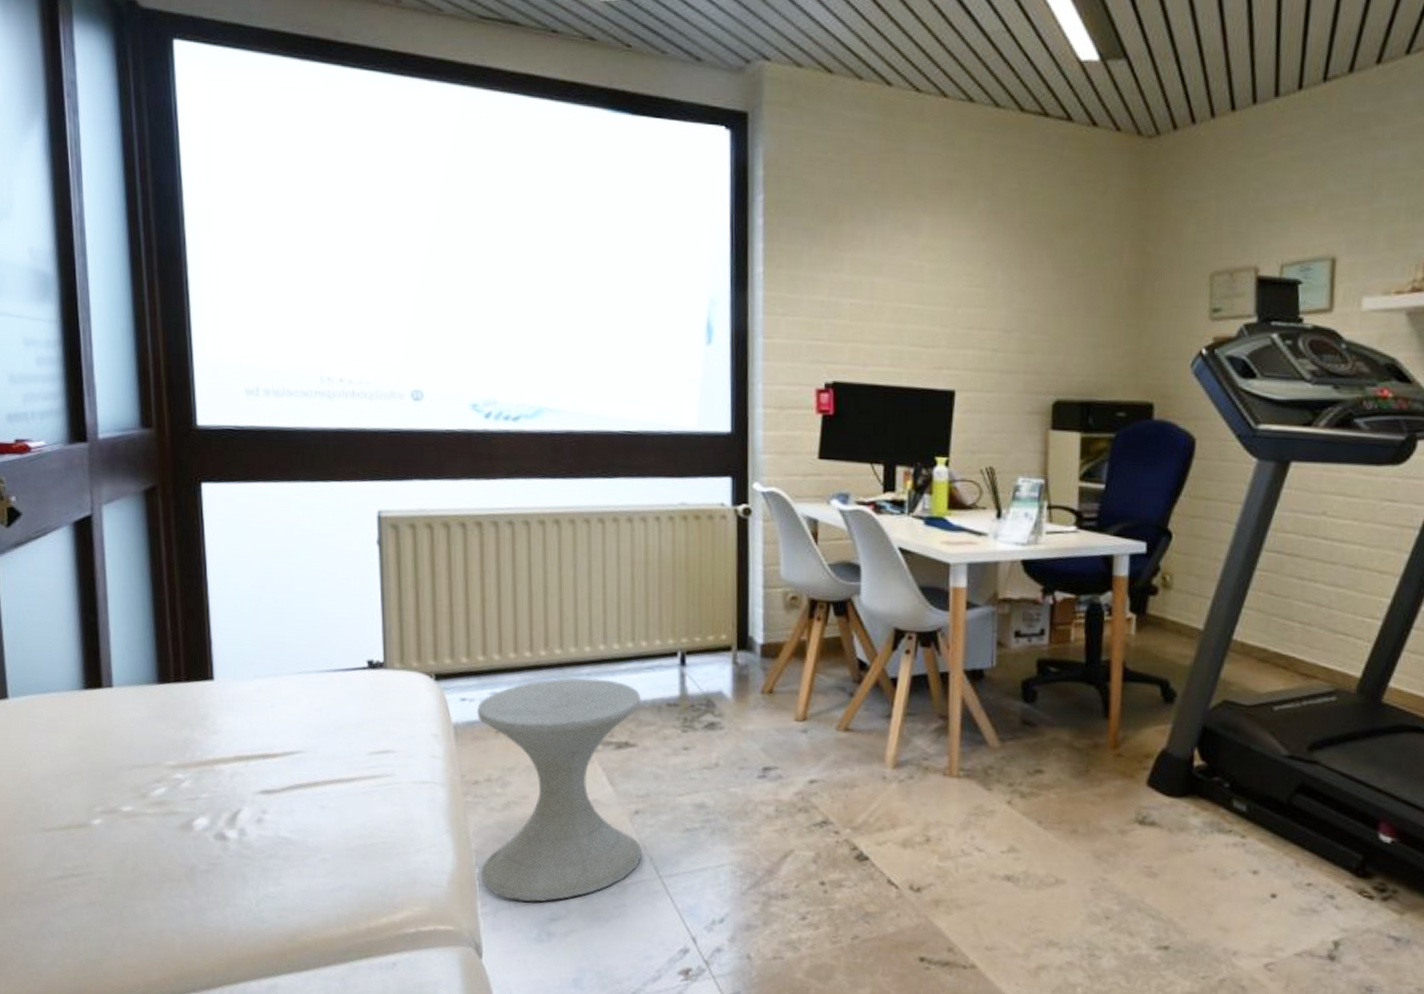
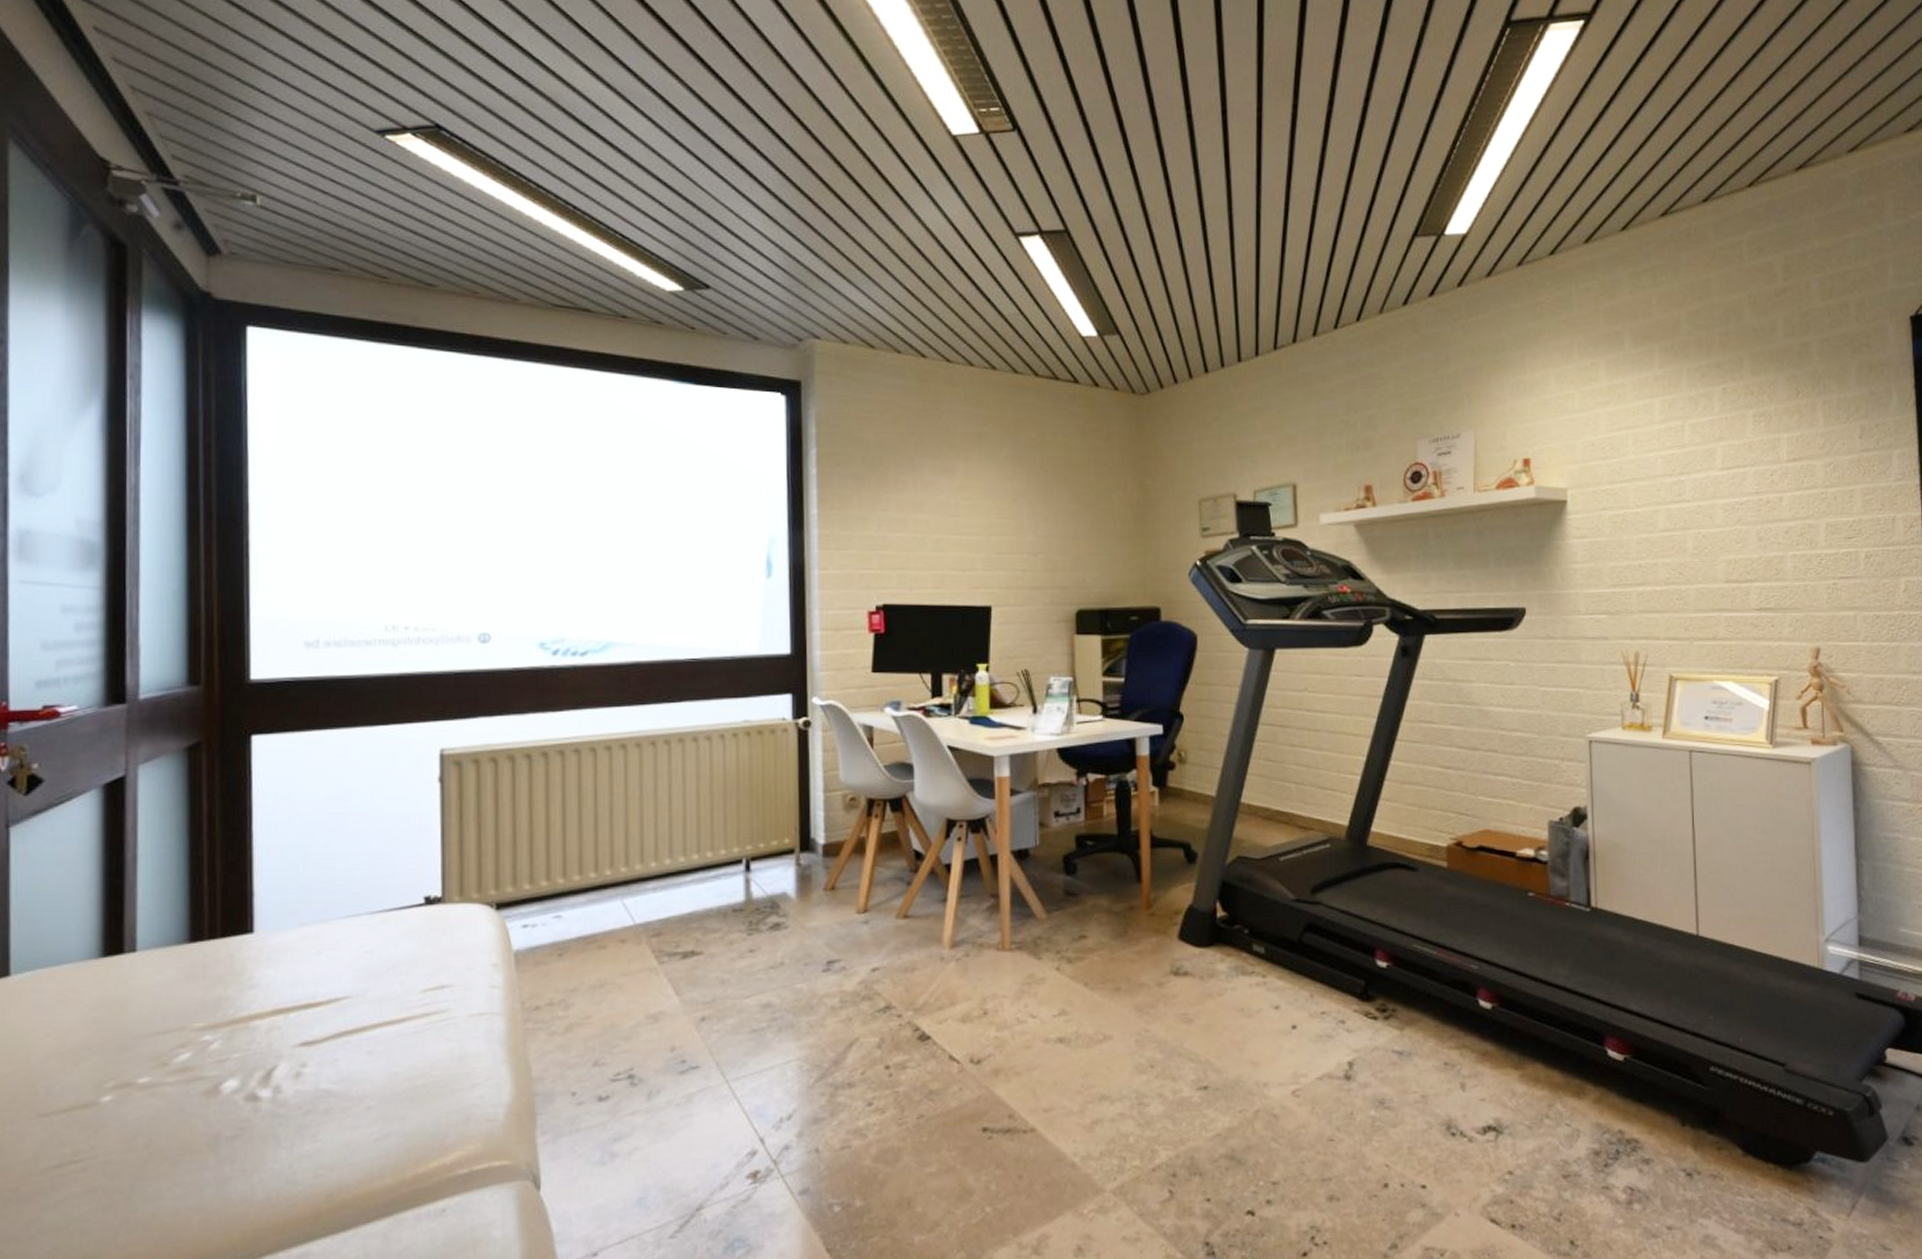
side table: present [477,677,642,902] -> none [540,892,708,1125]

